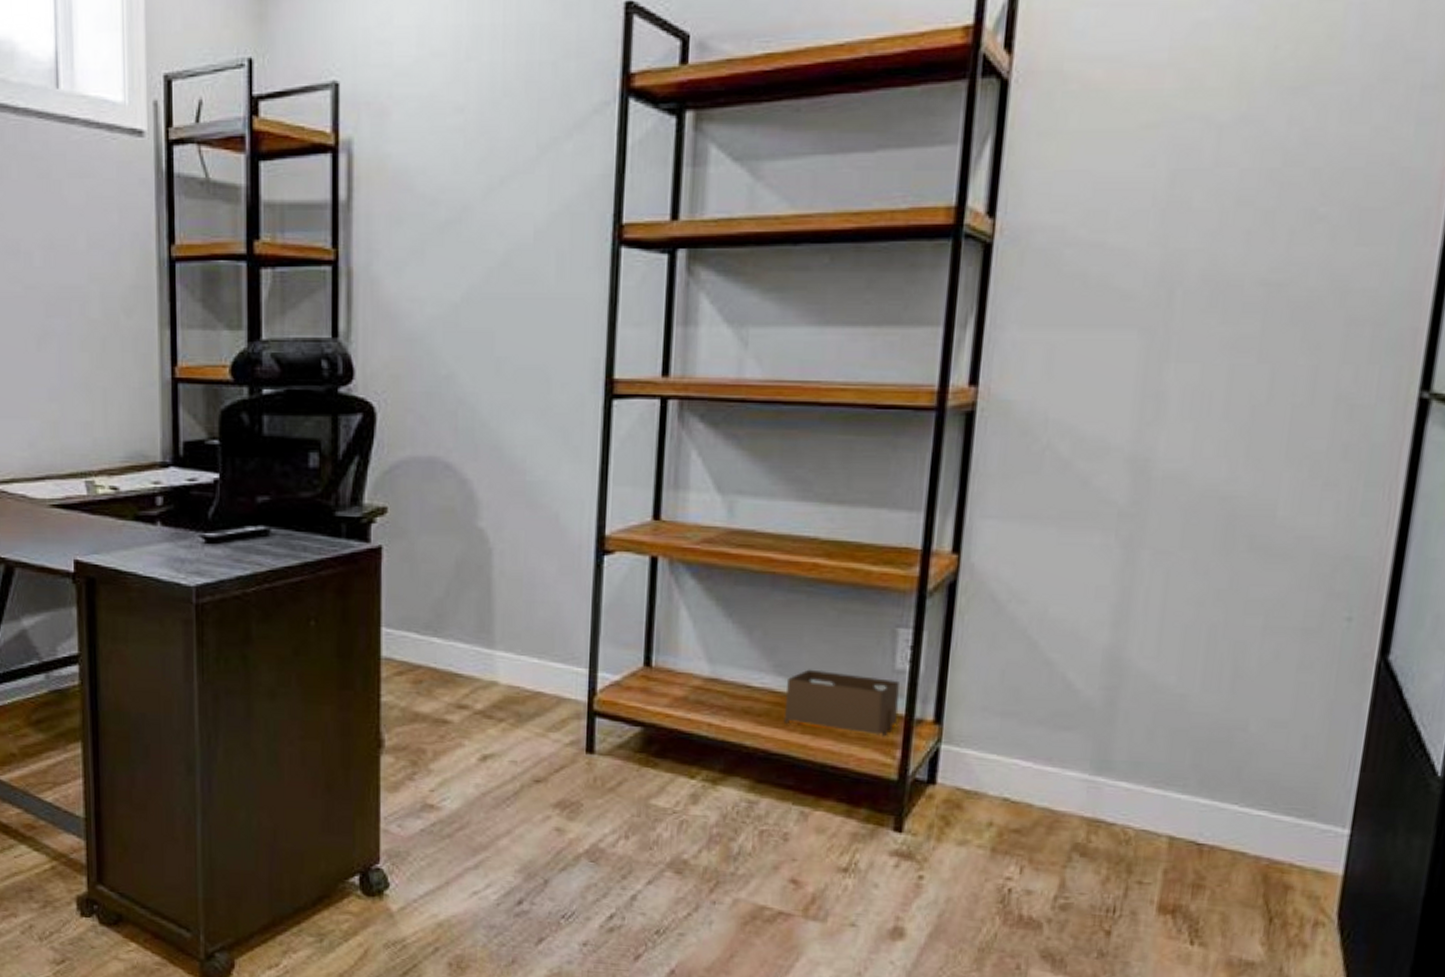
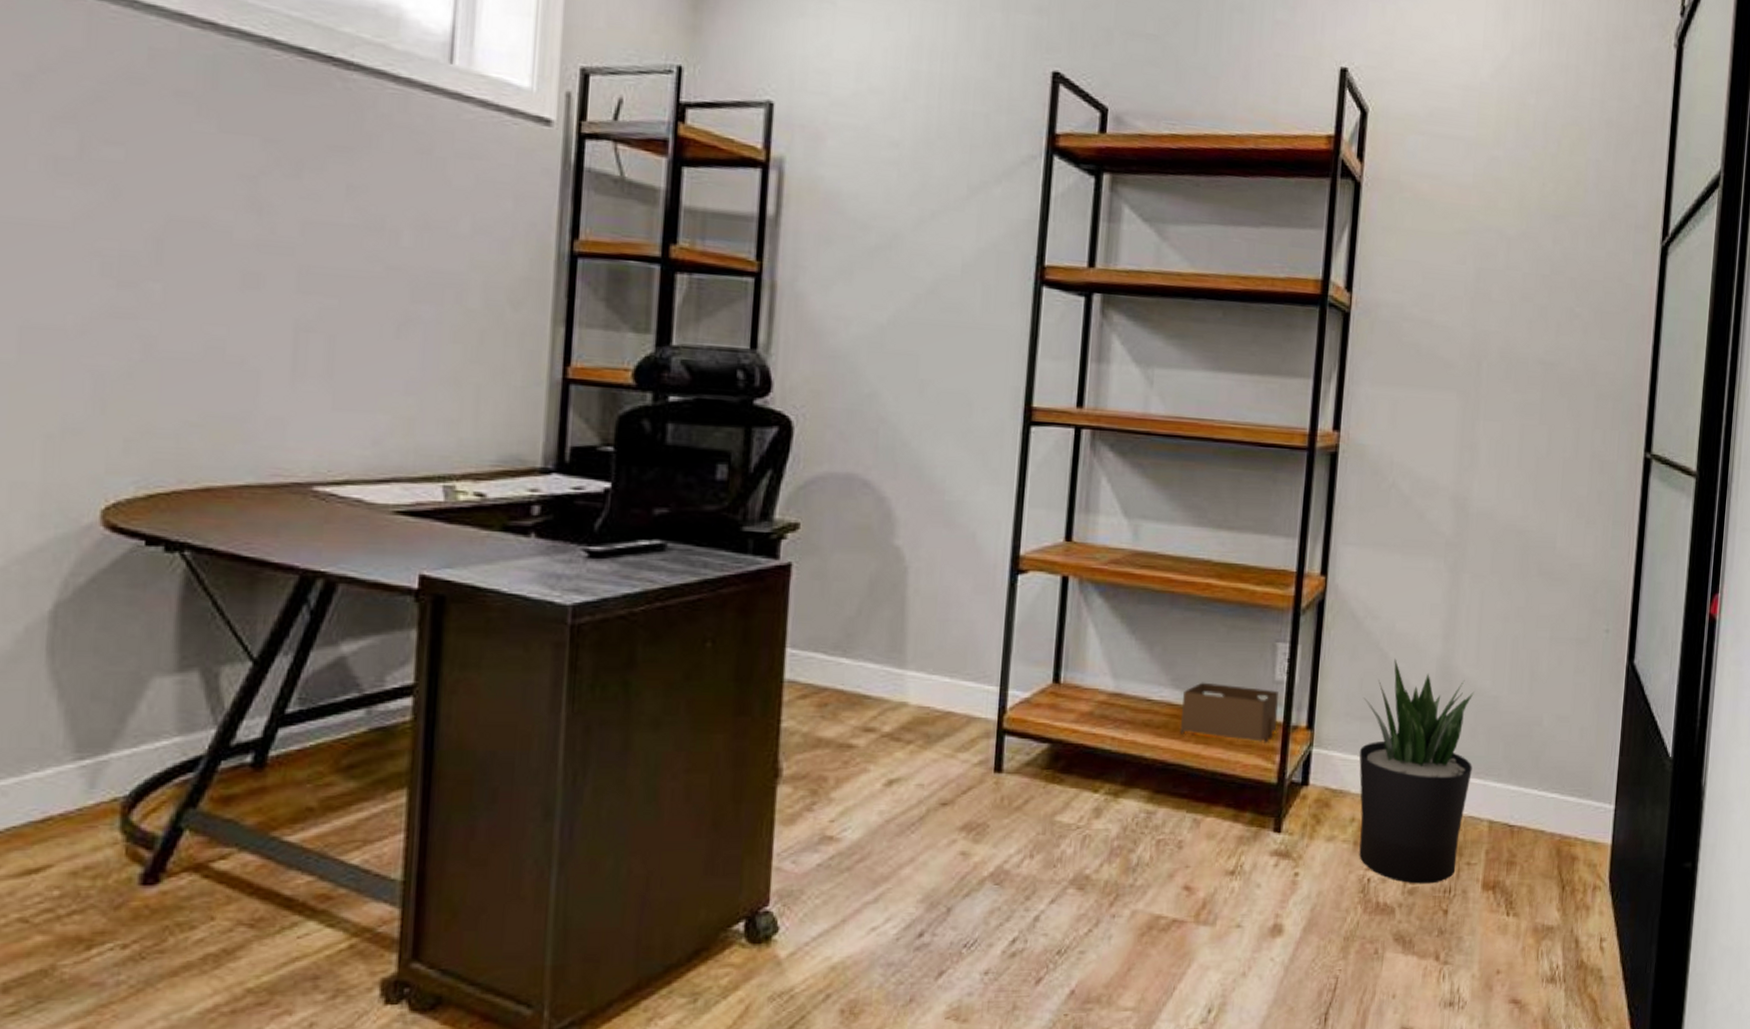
planter: none [998,648,1153,901] -> present [1359,658,1474,884]

